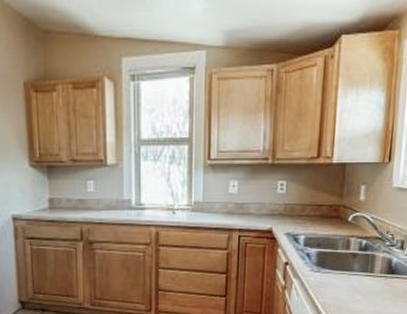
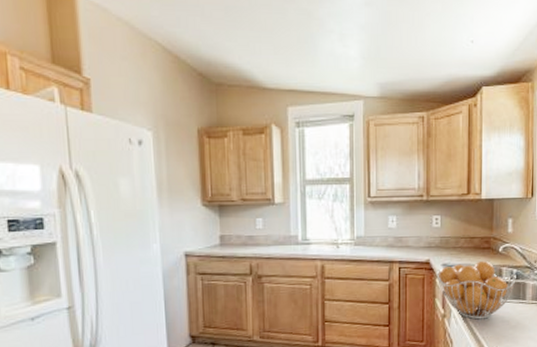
fruit basket: none [279,231,365,292] -> present [436,261,516,320]

